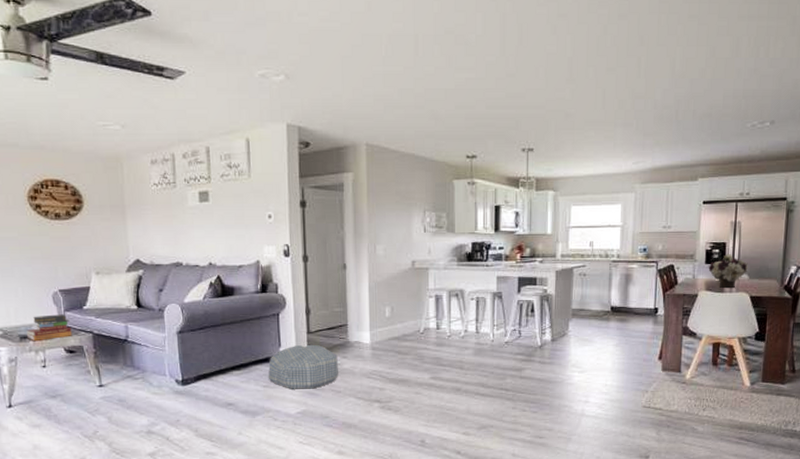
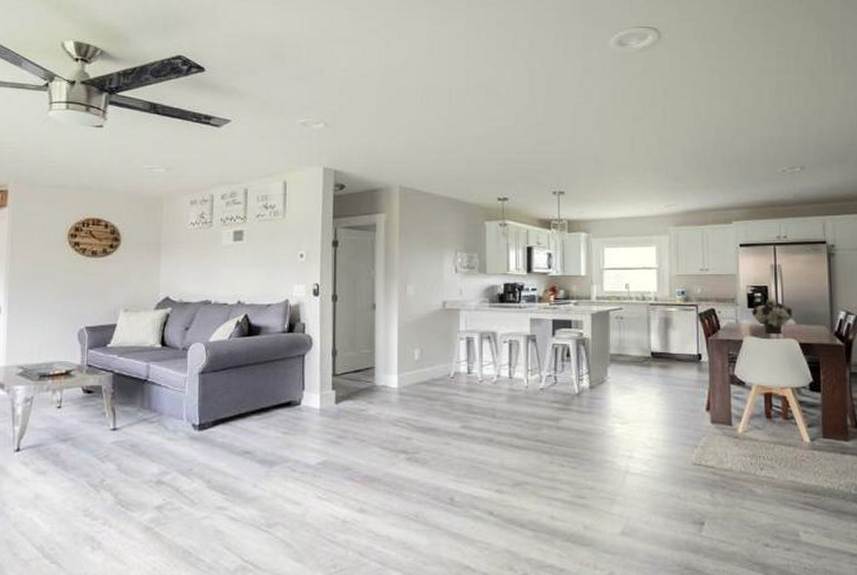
books: present [27,314,72,342] -> none [47,352,93,381]
dog bed: present [268,345,338,389] -> none [289,389,363,437]

